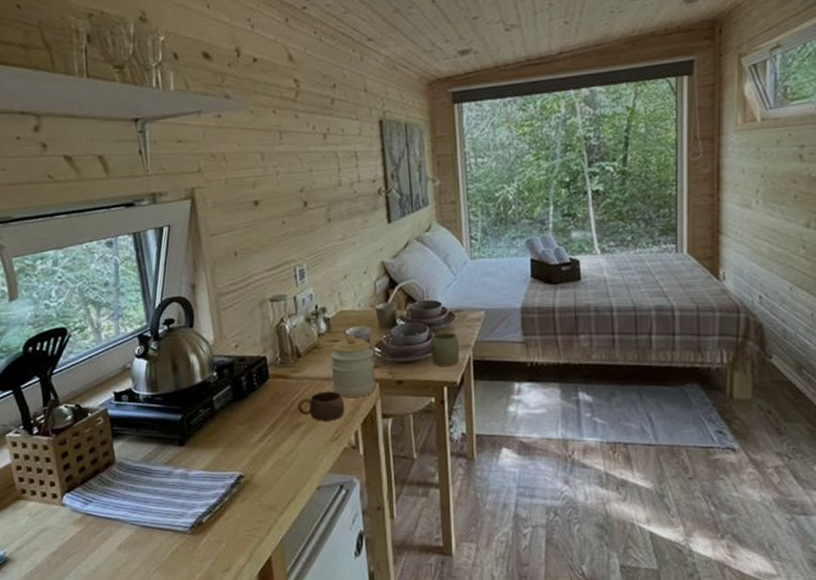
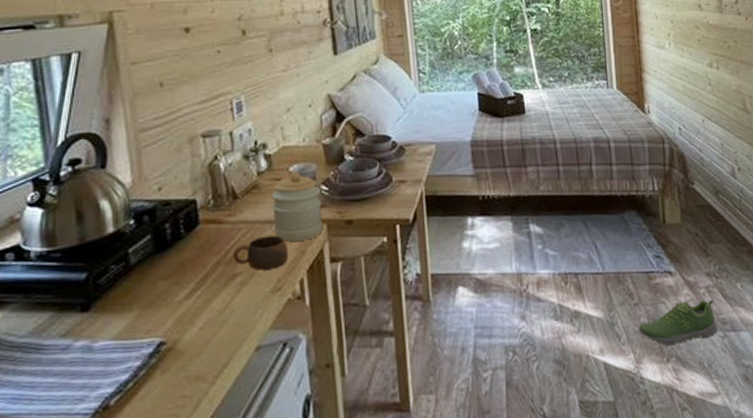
mug: present [430,332,460,366] -> none [381,167,412,203]
shoe: none [691,479,786,522] -> present [638,300,718,345]

